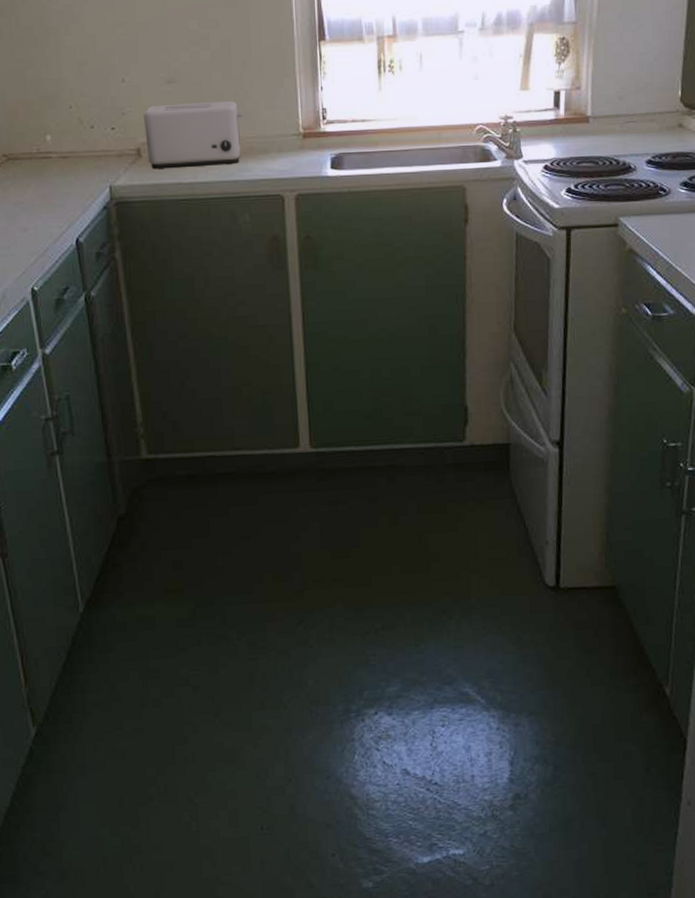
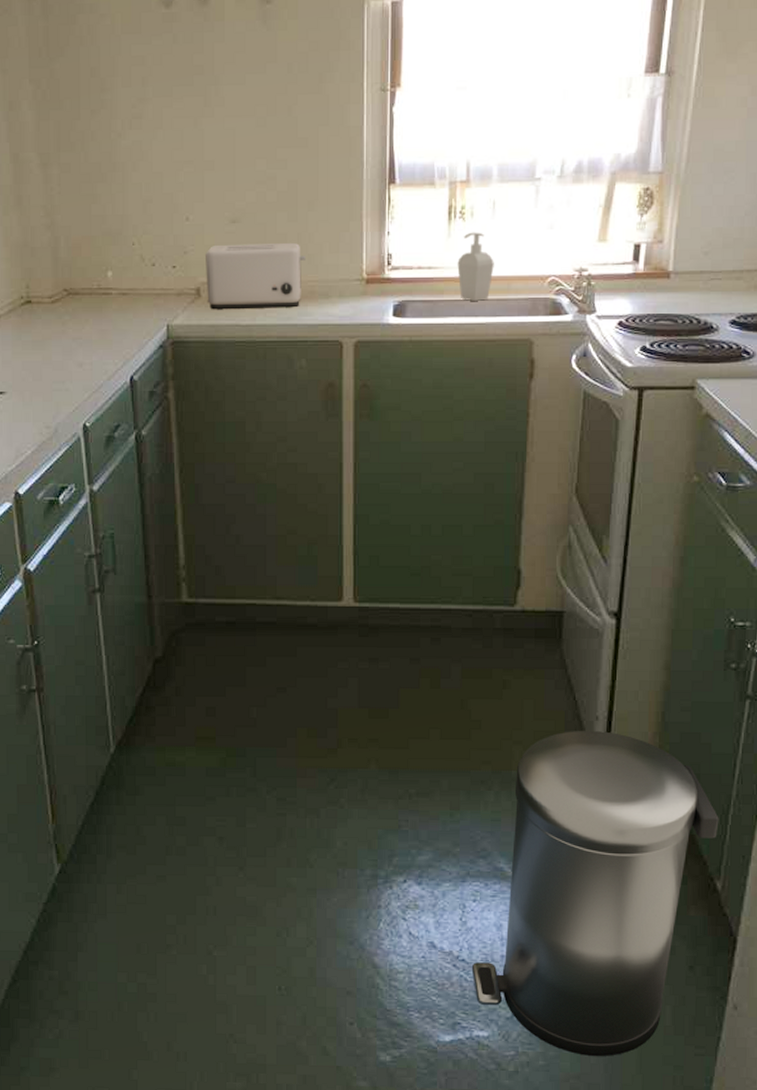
soap bottle: none [389,84,425,152] -> present [457,232,494,302]
pedal bin: none [444,554,664,863] -> present [471,730,719,1056]

